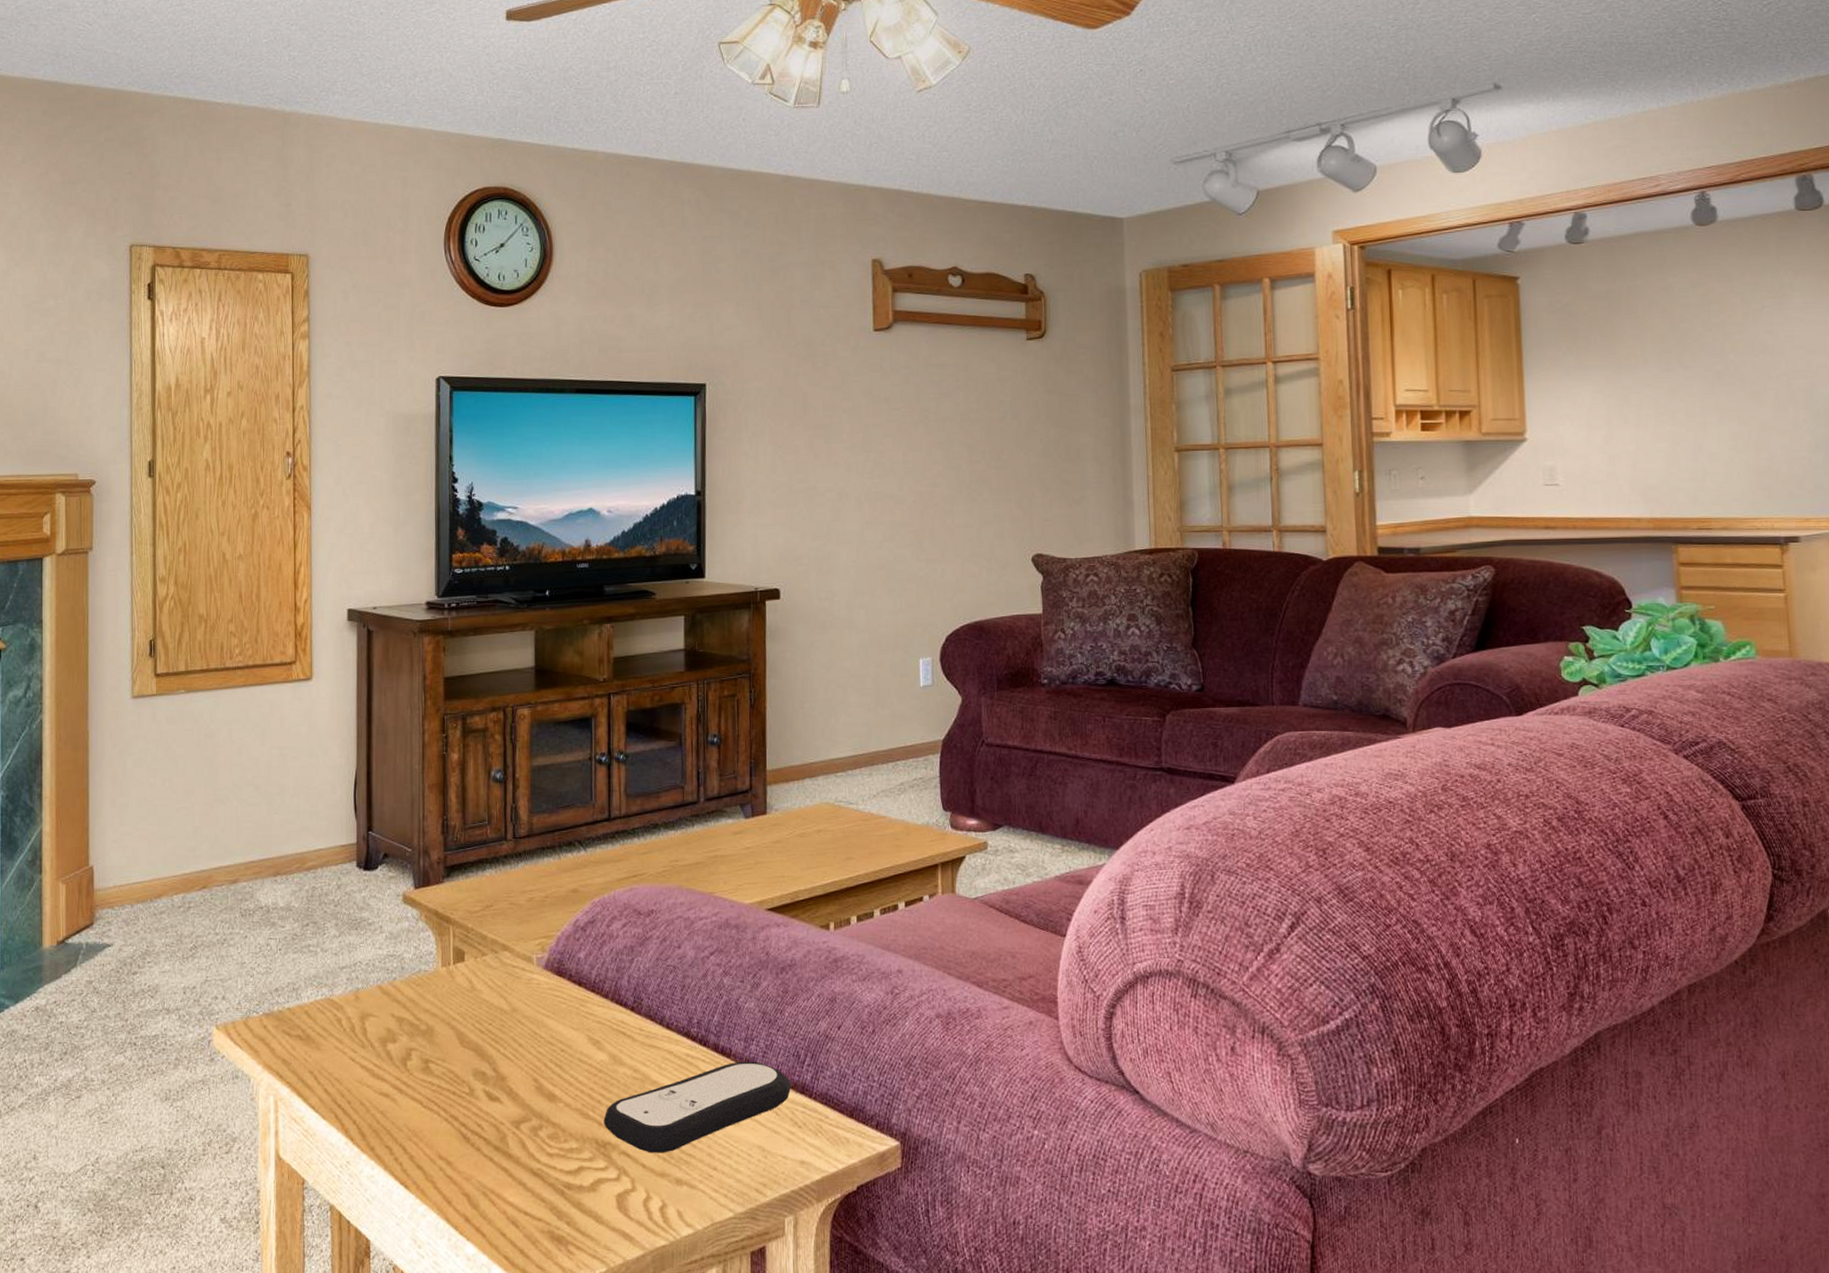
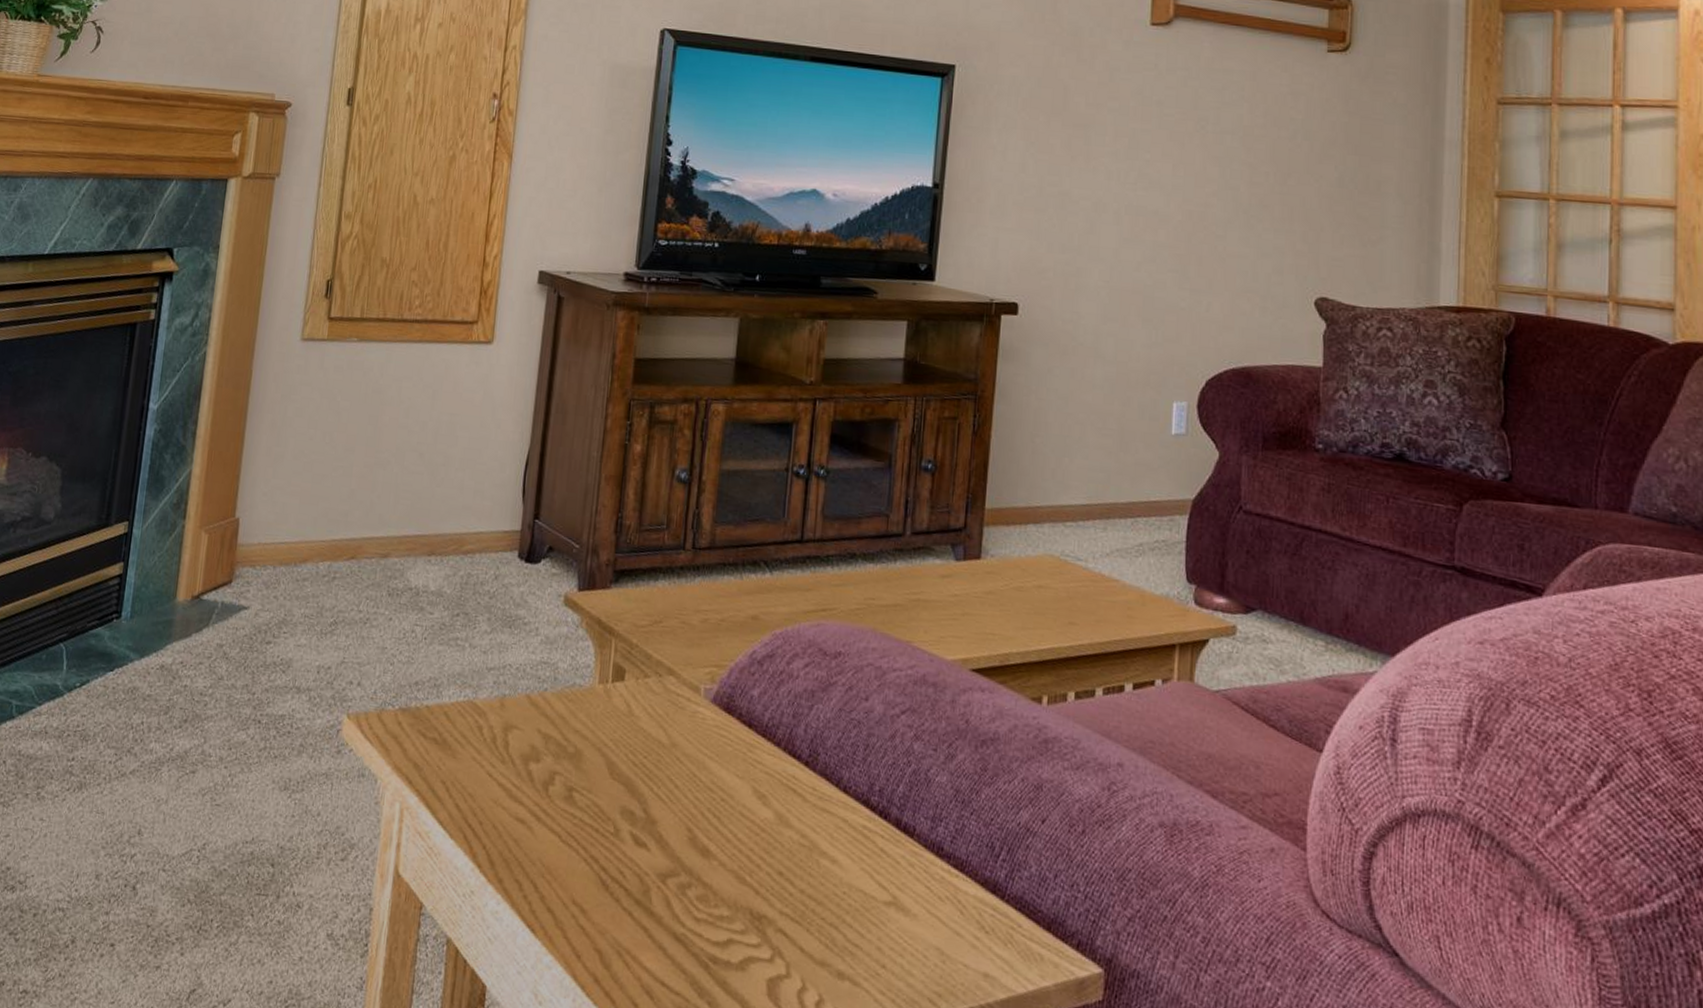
remote control: present [604,1061,792,1153] -> none [761,843,982,939]

